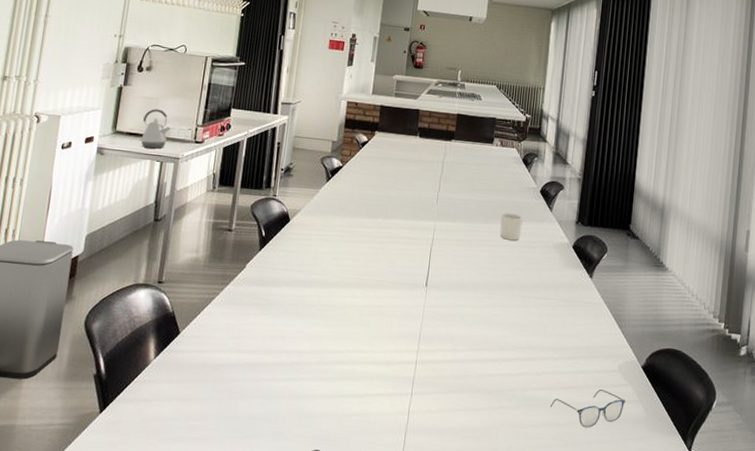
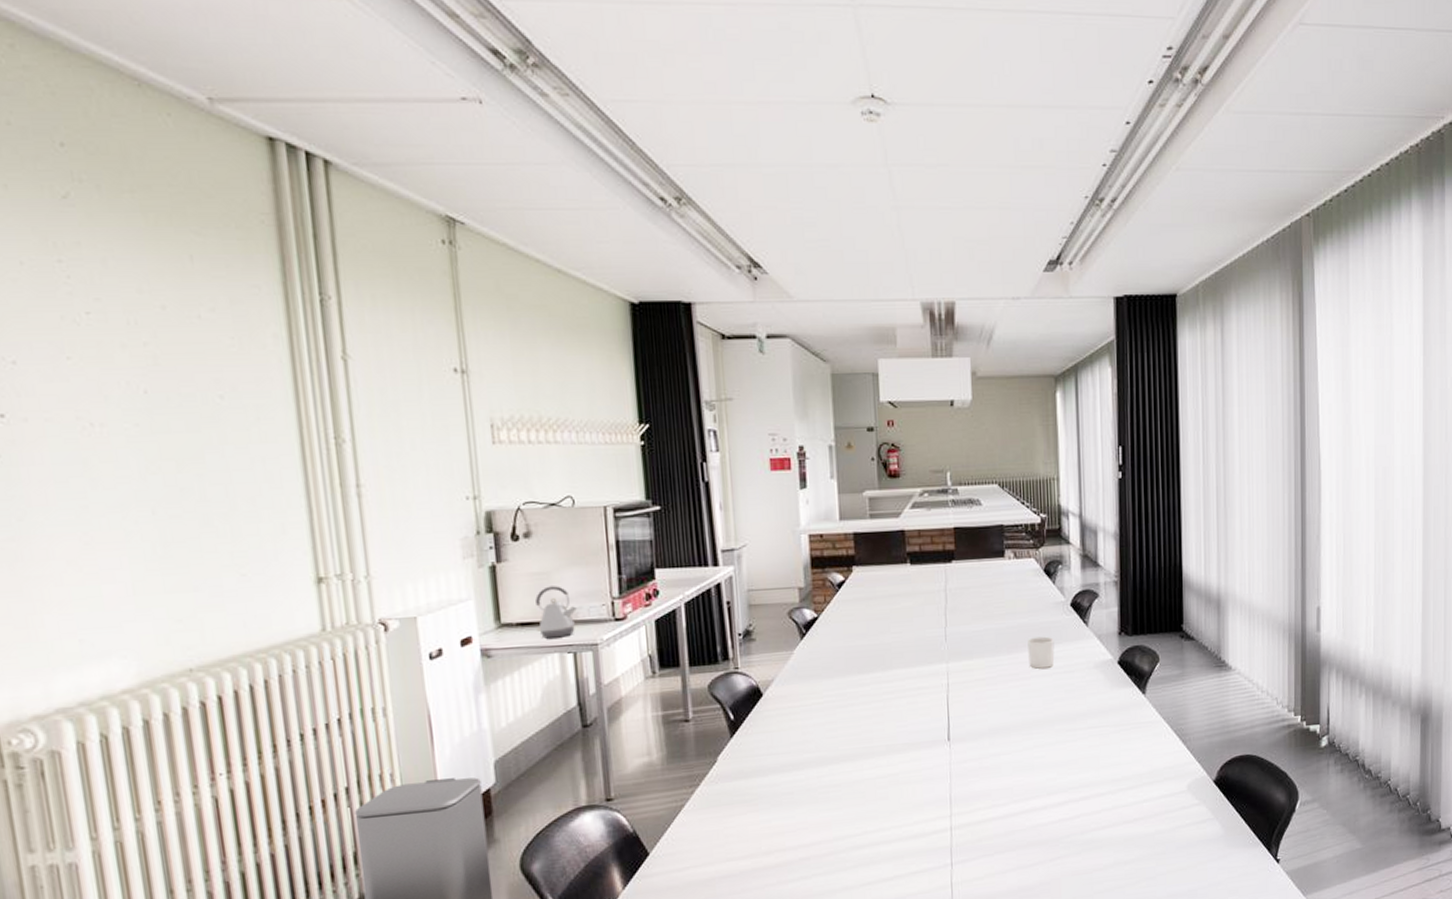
glasses: present [551,389,626,428] -> none [1116,814,1200,859]

